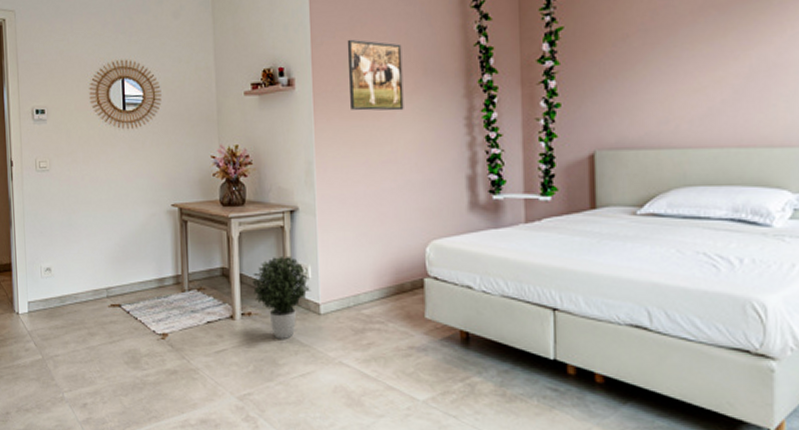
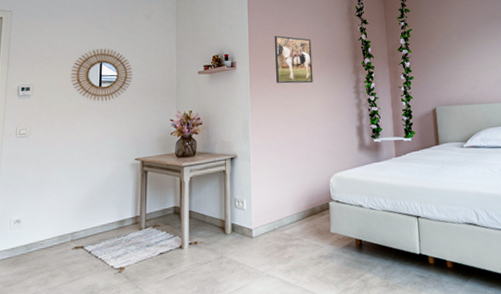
potted plant: present [253,255,311,339] -> none [200,193,246,261]

